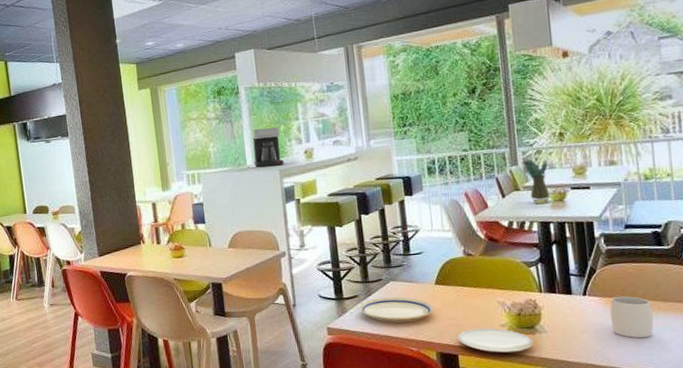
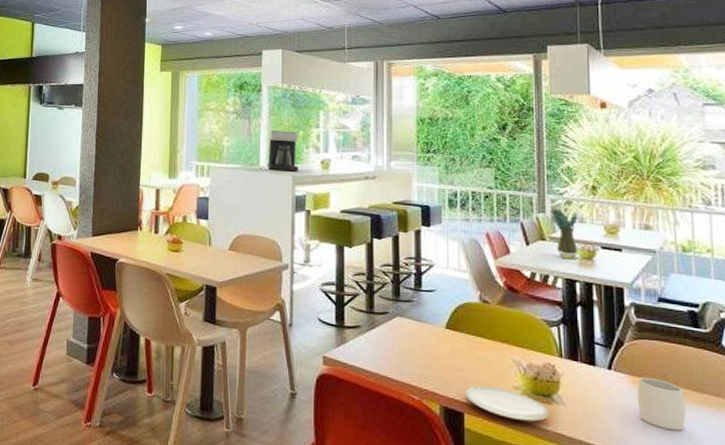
plate: present [358,297,434,323] -> none [359,332,441,367]

